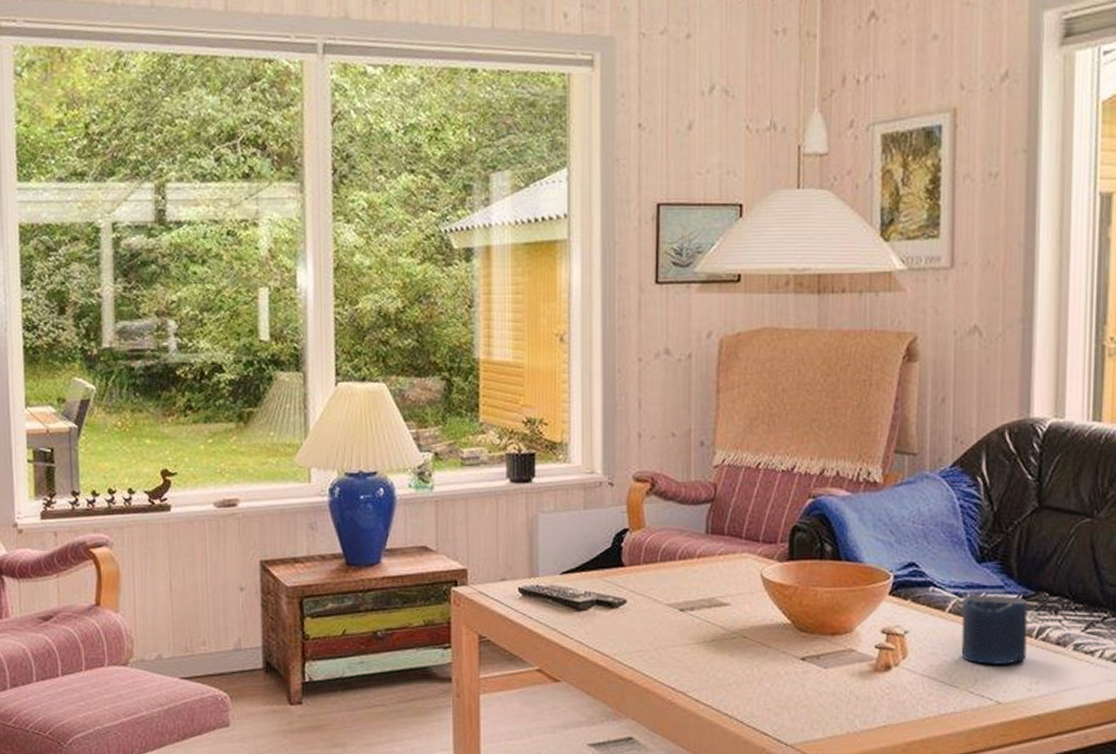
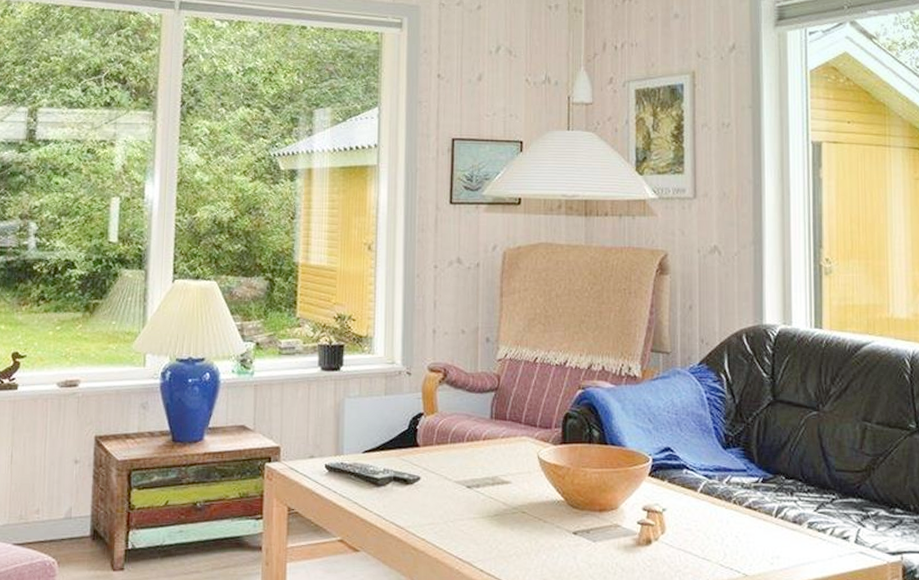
candle: present [961,596,1028,664] -> none [712,478,768,540]

